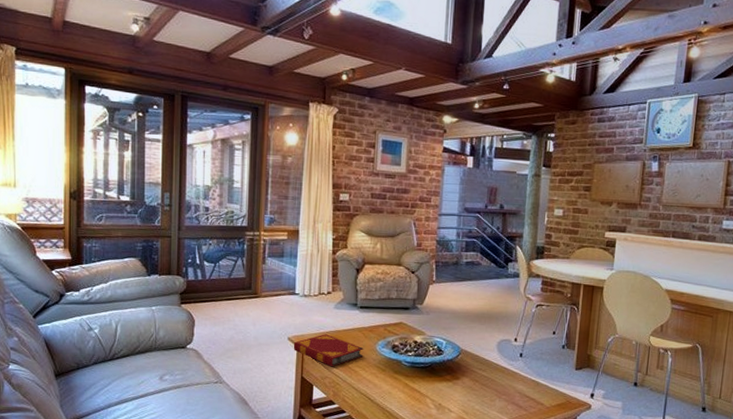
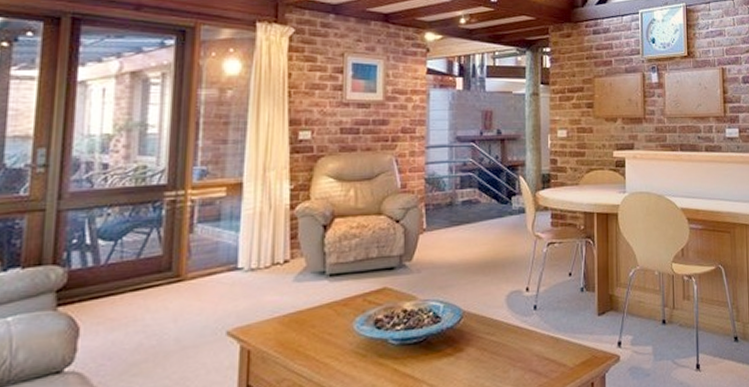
hardback book: present [293,334,364,367] -> none [234,318,336,364]

